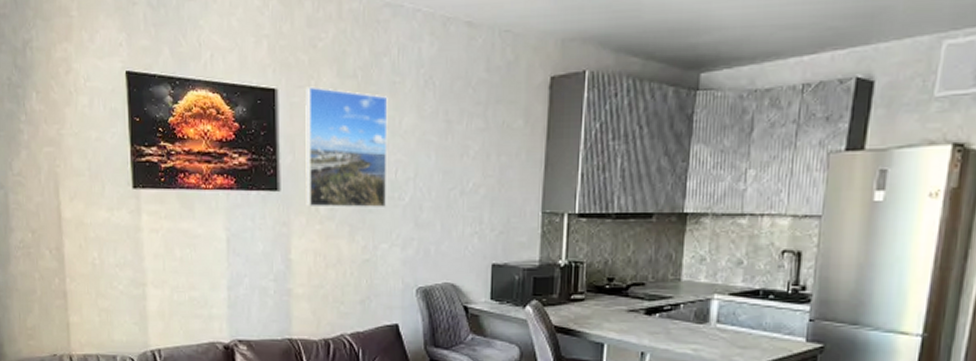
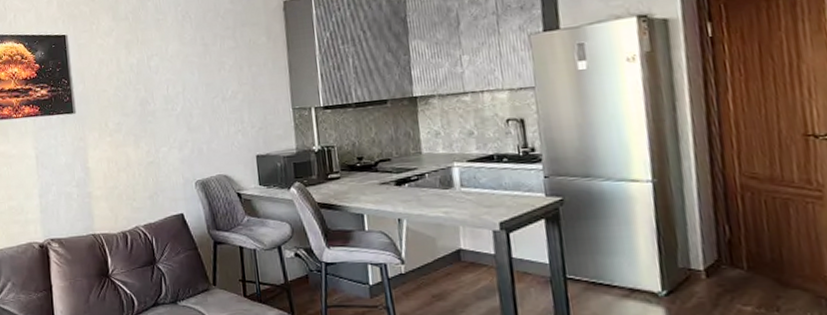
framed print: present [305,86,388,209] -> none [89,30,162,124]

